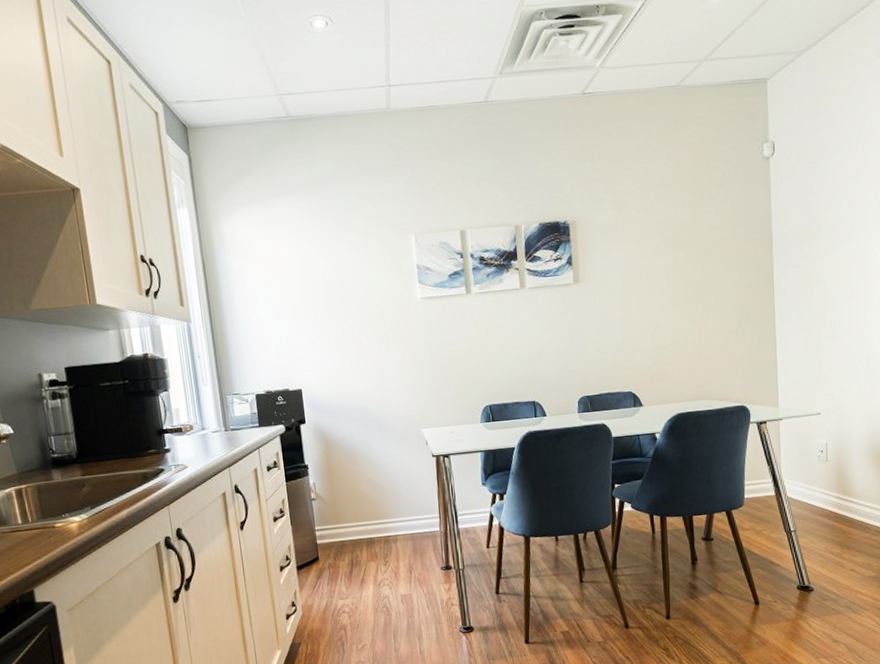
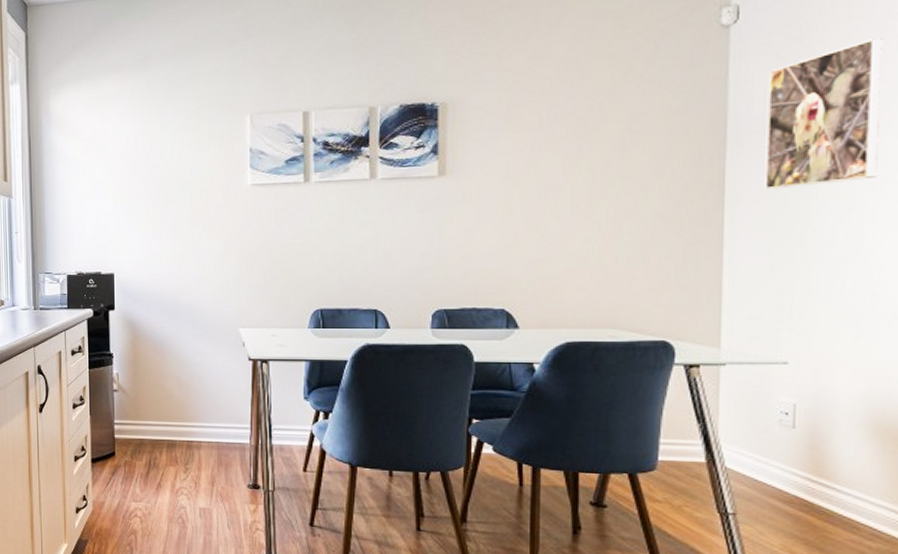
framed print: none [796,168,865,284] -> present [765,38,883,190]

